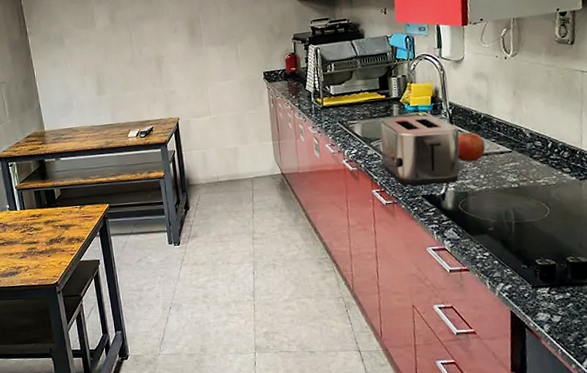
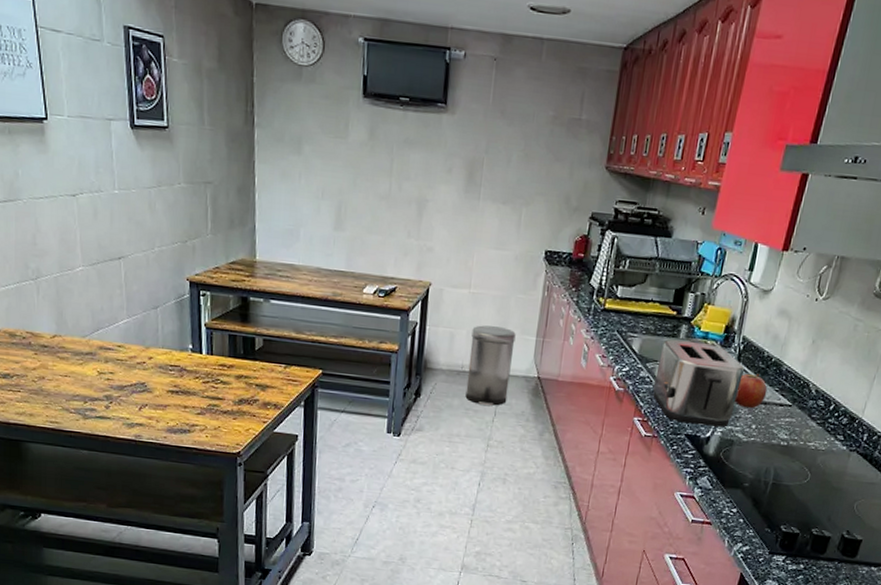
pedal bin: none [219,139,261,206] -> present [465,325,516,406]

